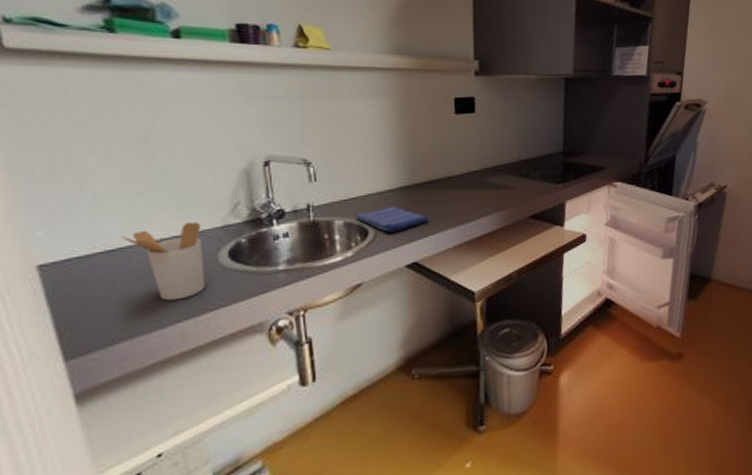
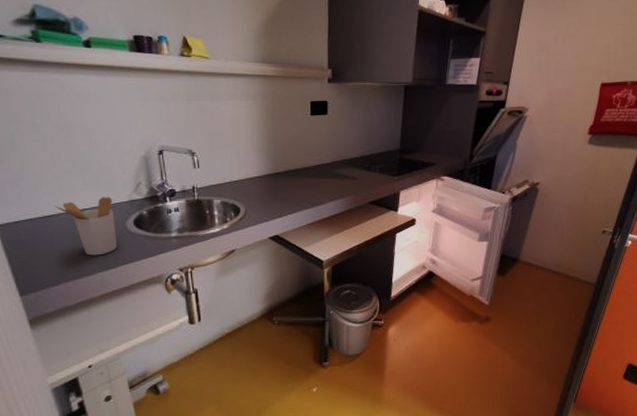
dish towel: present [356,205,429,233] -> none [230,189,288,211]

